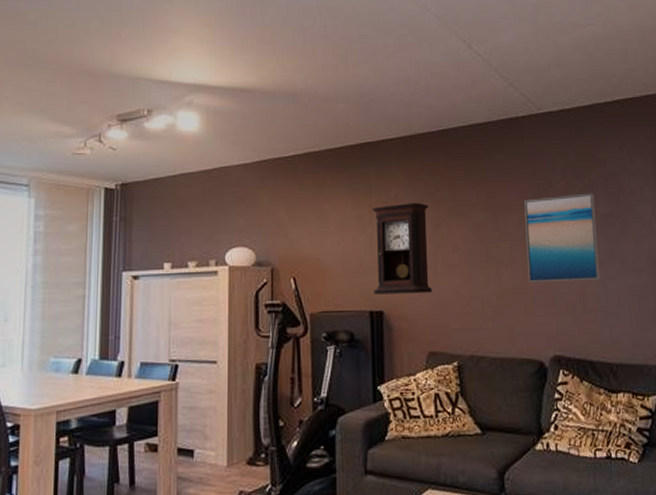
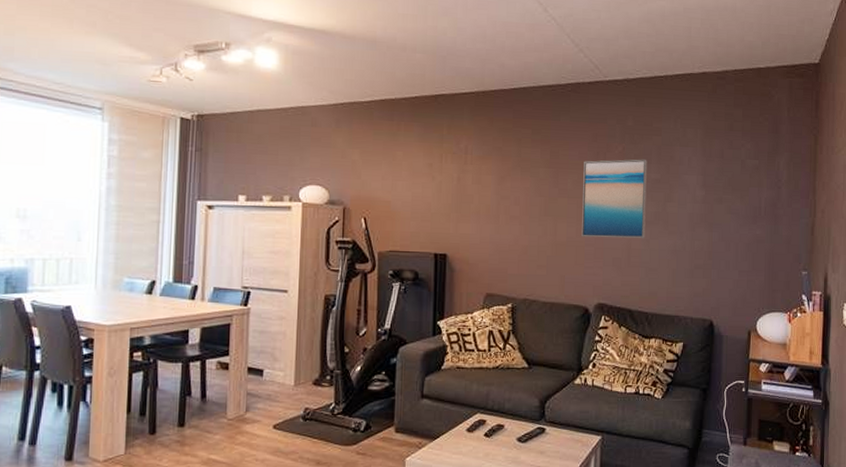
pendulum clock: present [373,203,433,295] -> none [439,155,496,240]

